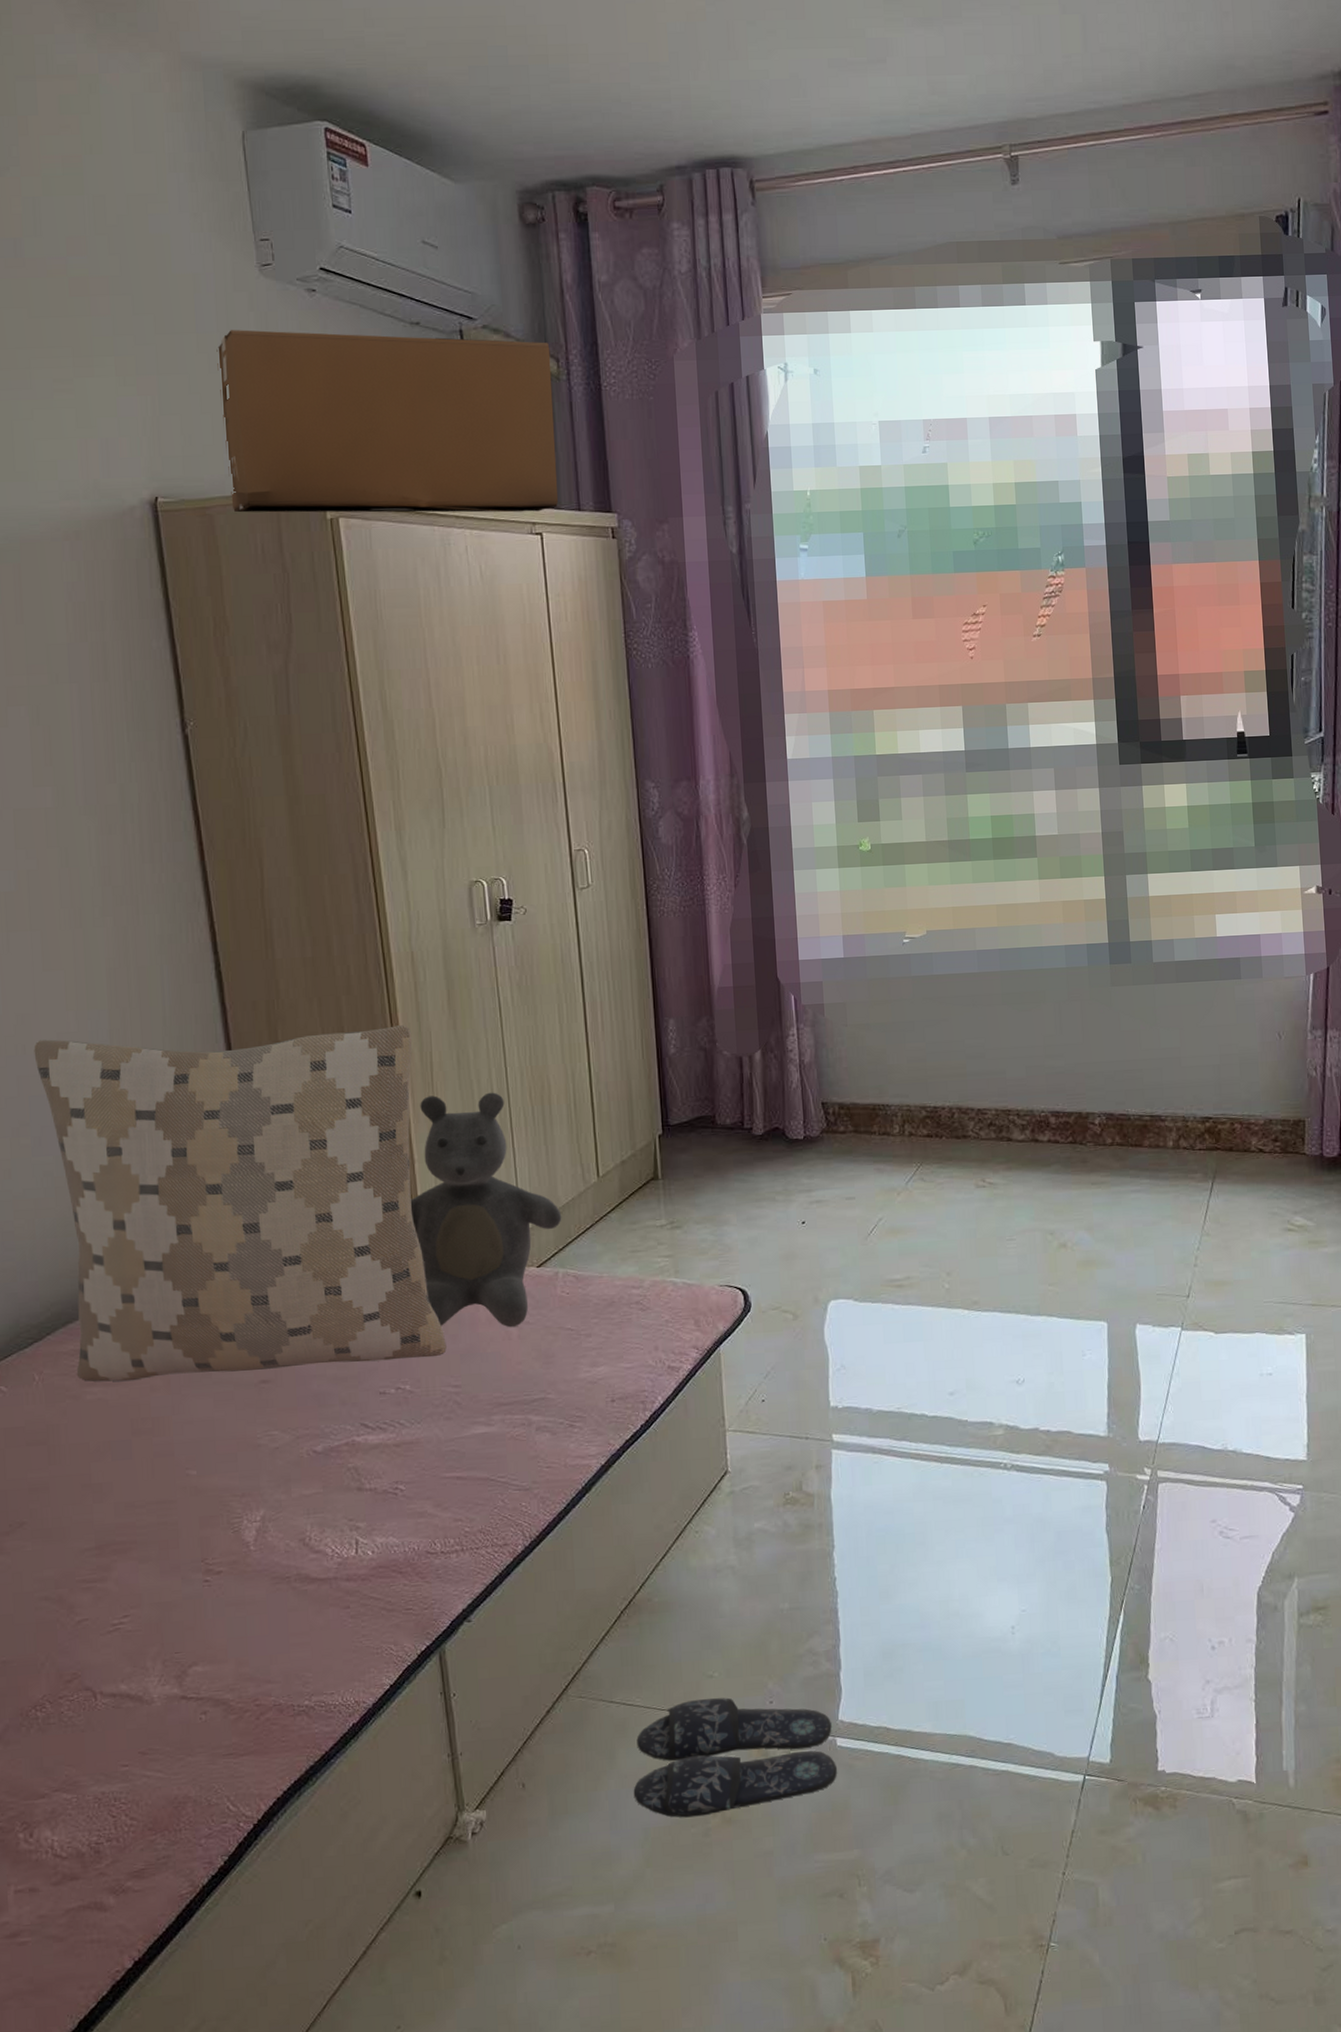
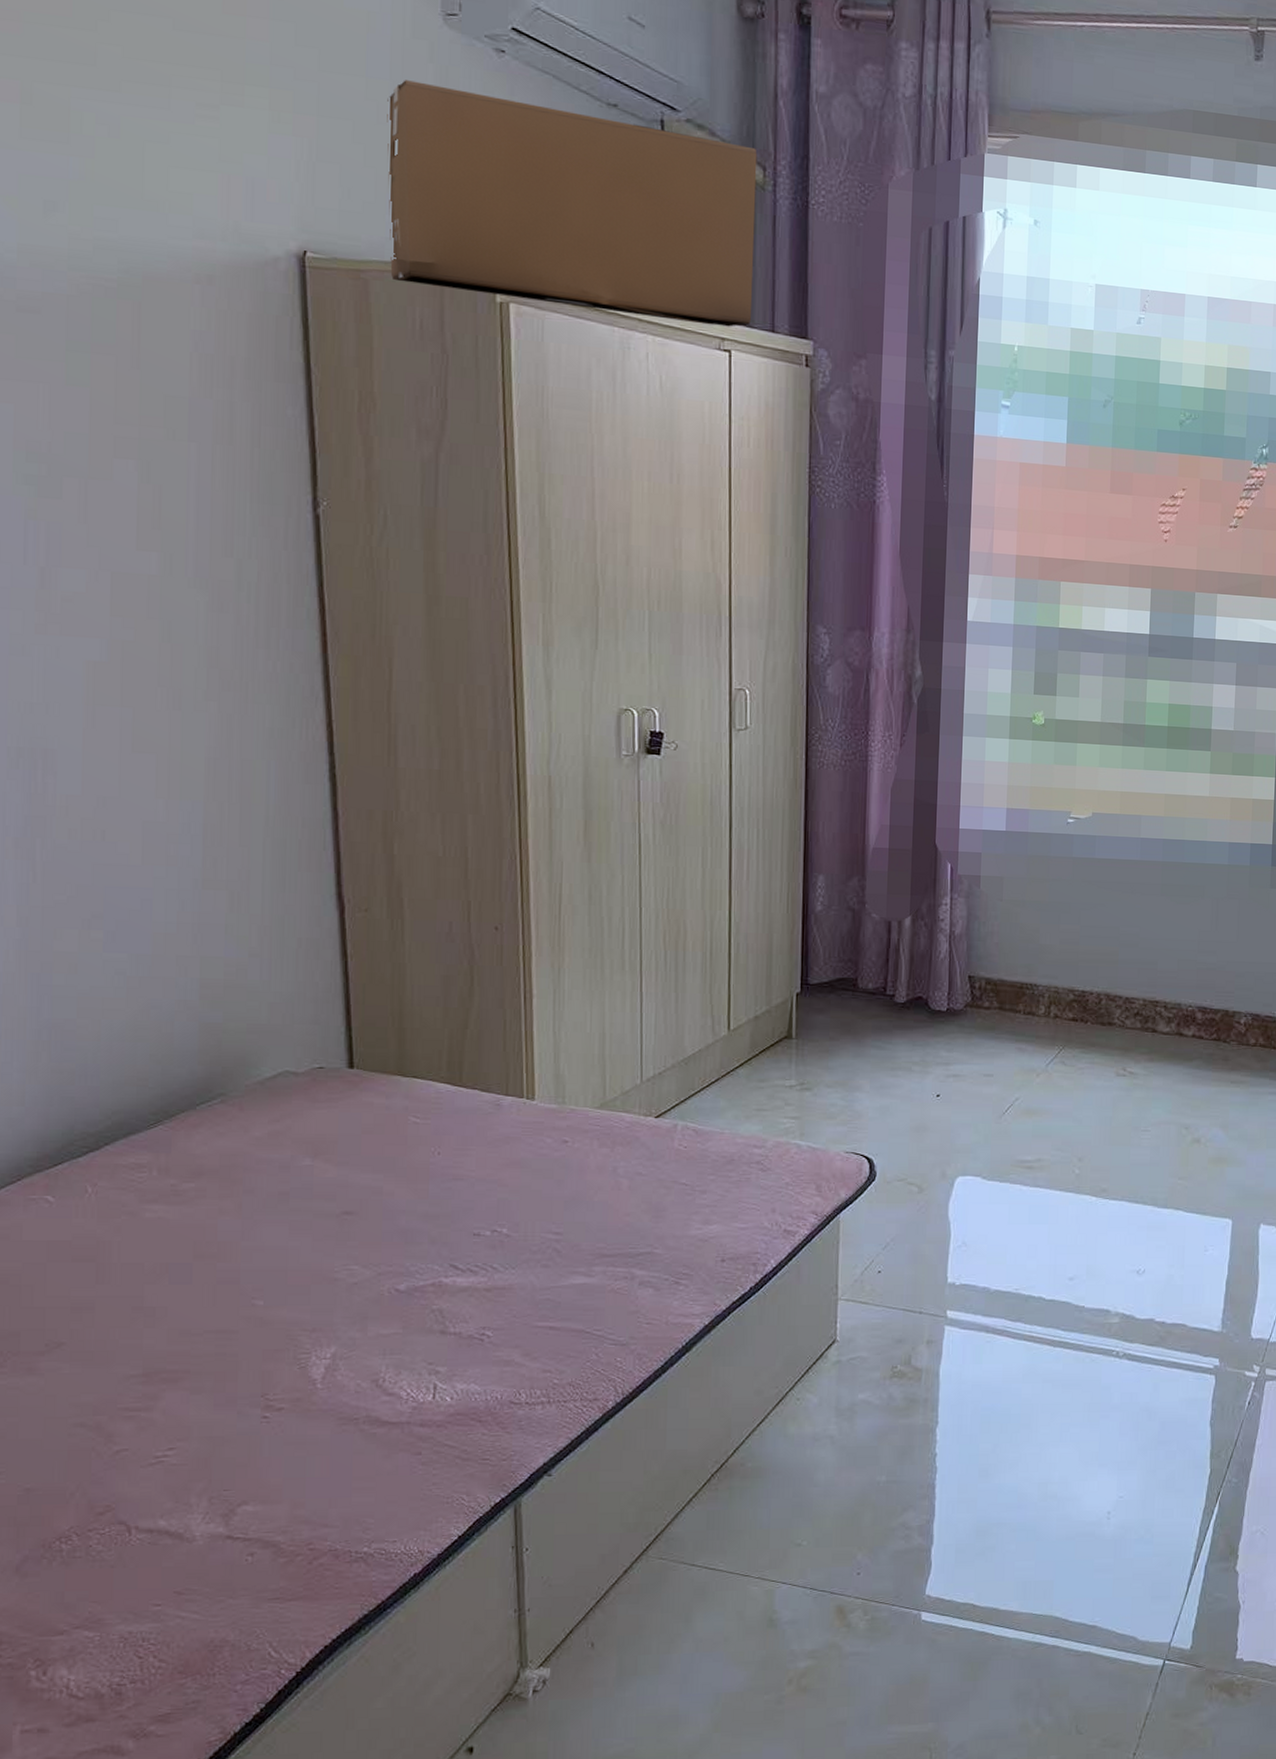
pillow: present [33,1025,447,1382] -> none [114,827,551,1202]
teddy bear: present [410,1092,562,1328] -> none [524,929,687,1178]
slippers: present [633,1697,837,1818] -> none [707,1566,919,1685]

